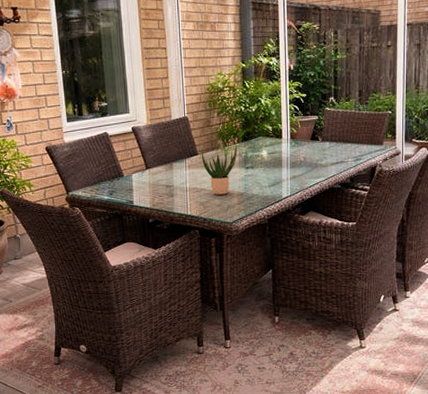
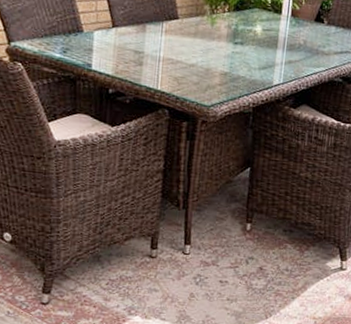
potted plant: present [201,141,238,195] -> none [182,10,228,72]

